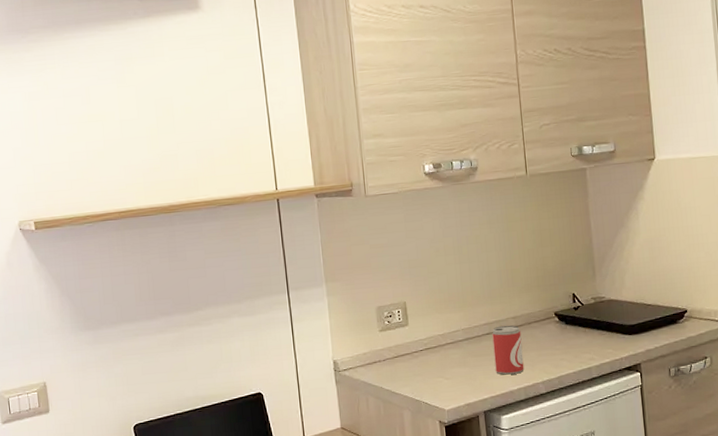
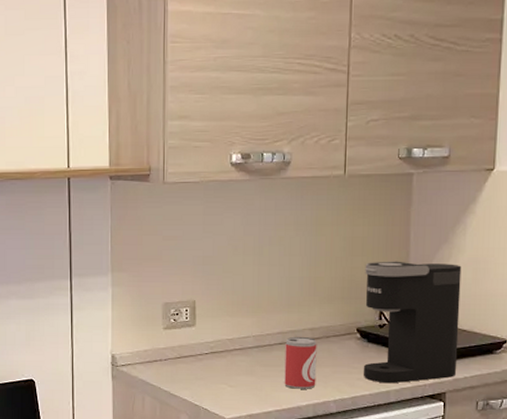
coffee maker: none [554,245,648,361] -> present [363,261,462,384]

